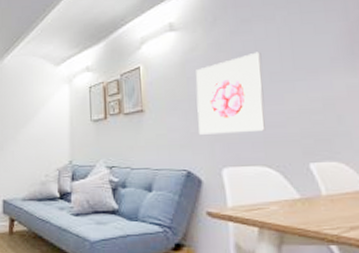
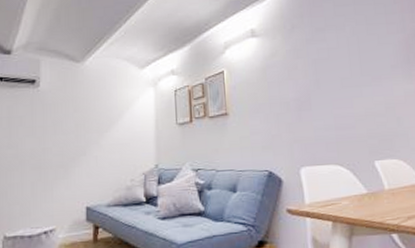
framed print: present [196,52,265,135] -> none [276,59,338,137]

